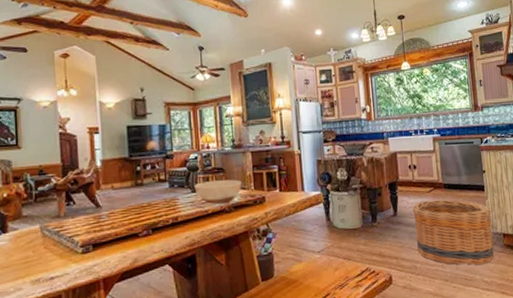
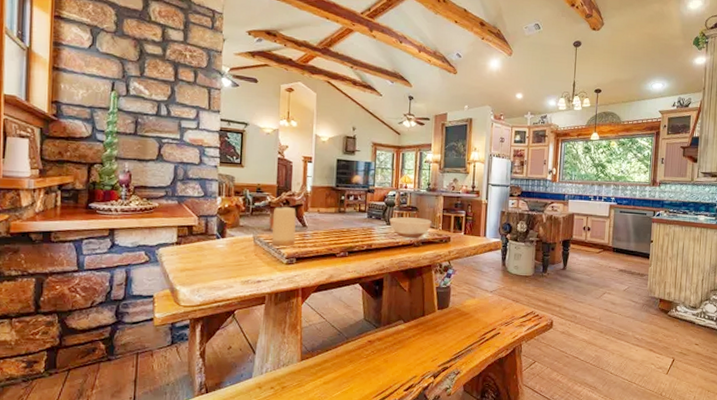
candle: none [60,187,90,235] -> present [271,207,296,247]
basket: present [413,199,495,266] -> none [580,260,652,323]

